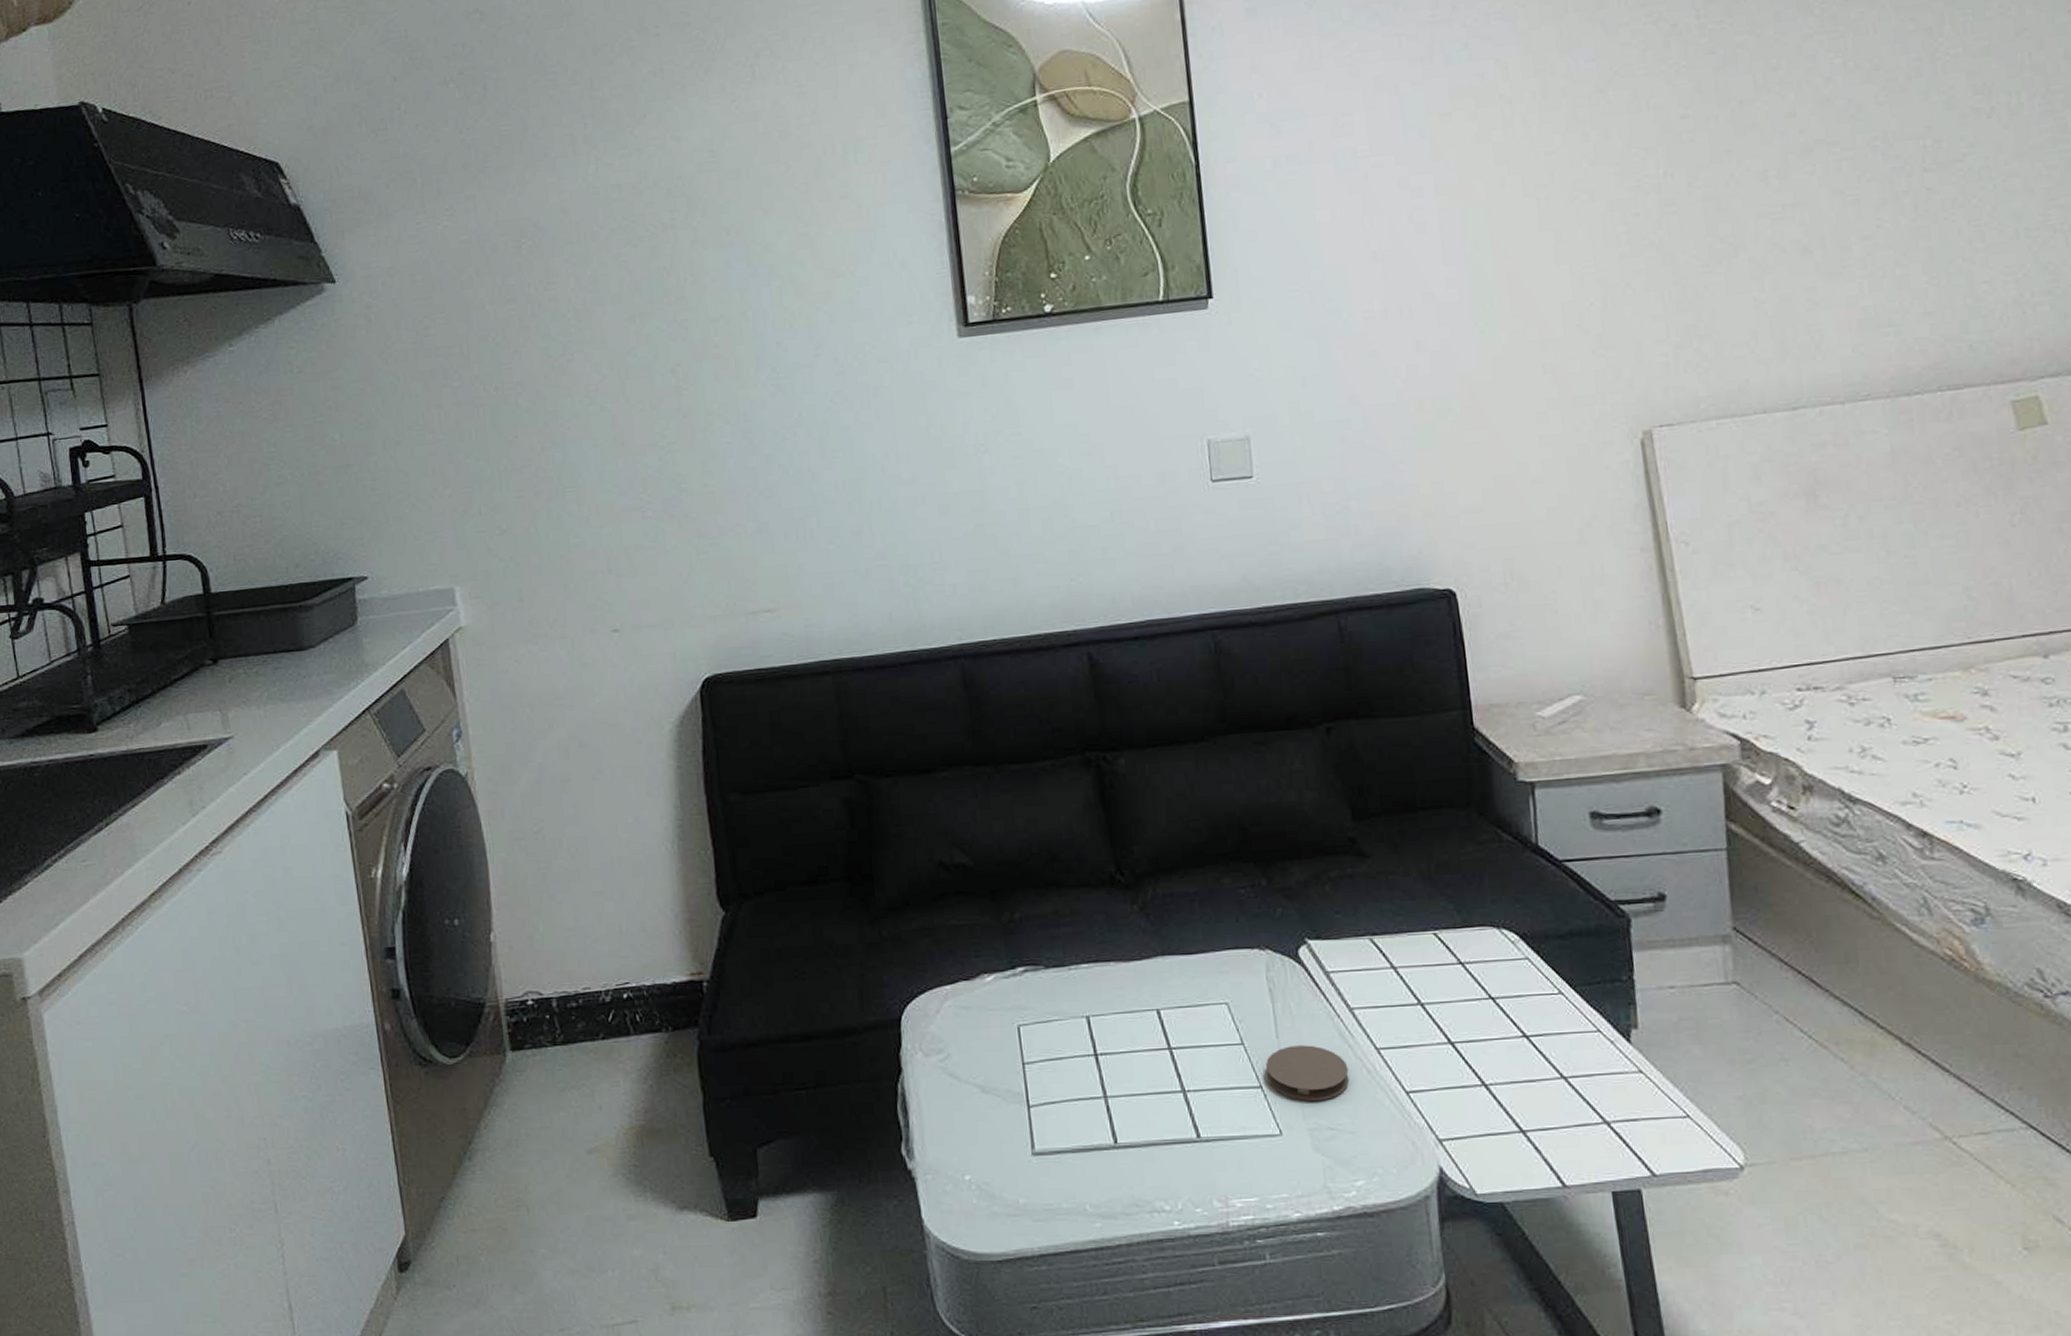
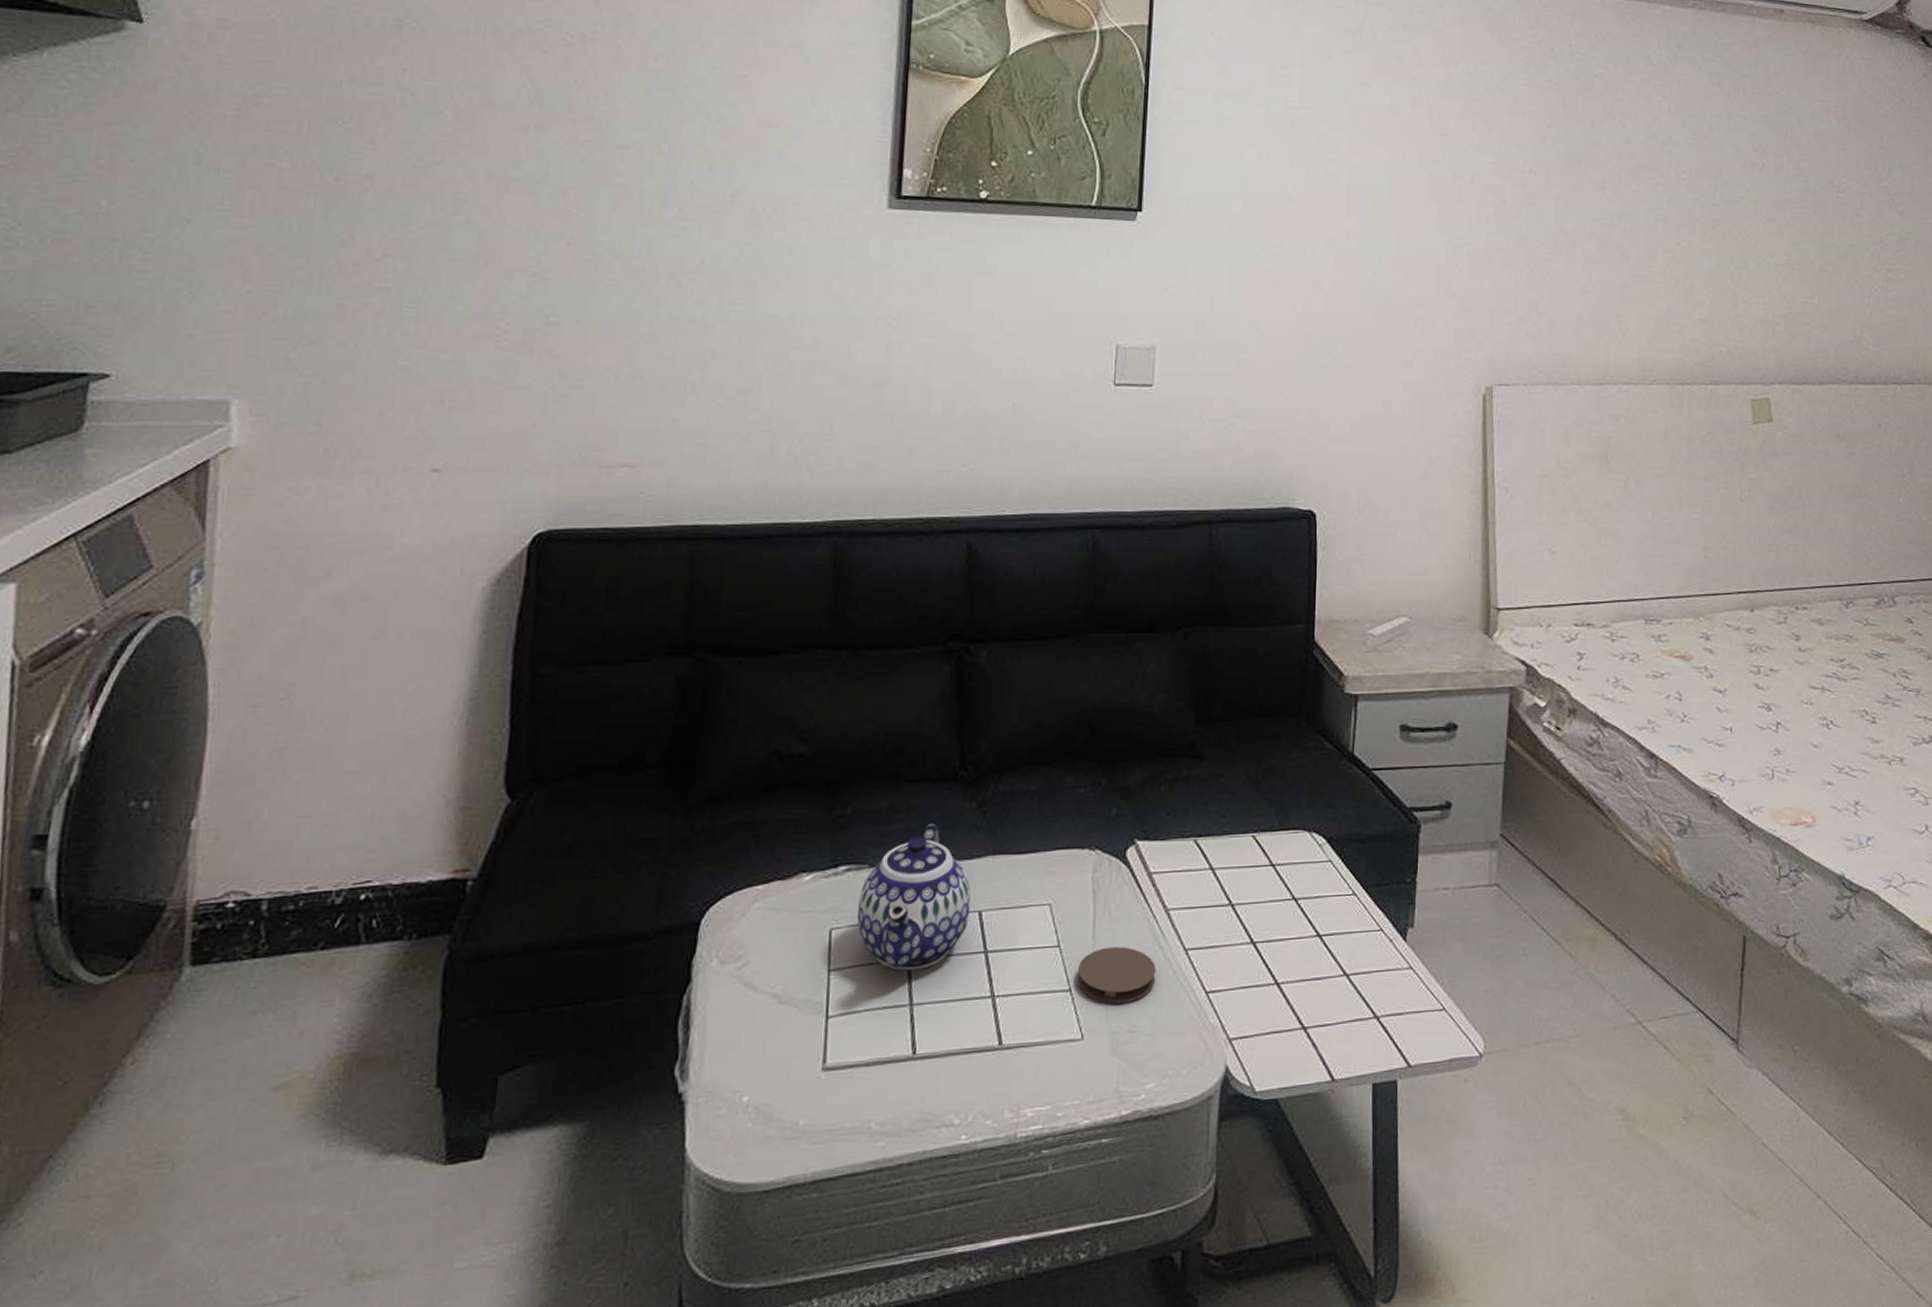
teapot: none [1039,926,1149,1066] -> present [856,823,971,971]

